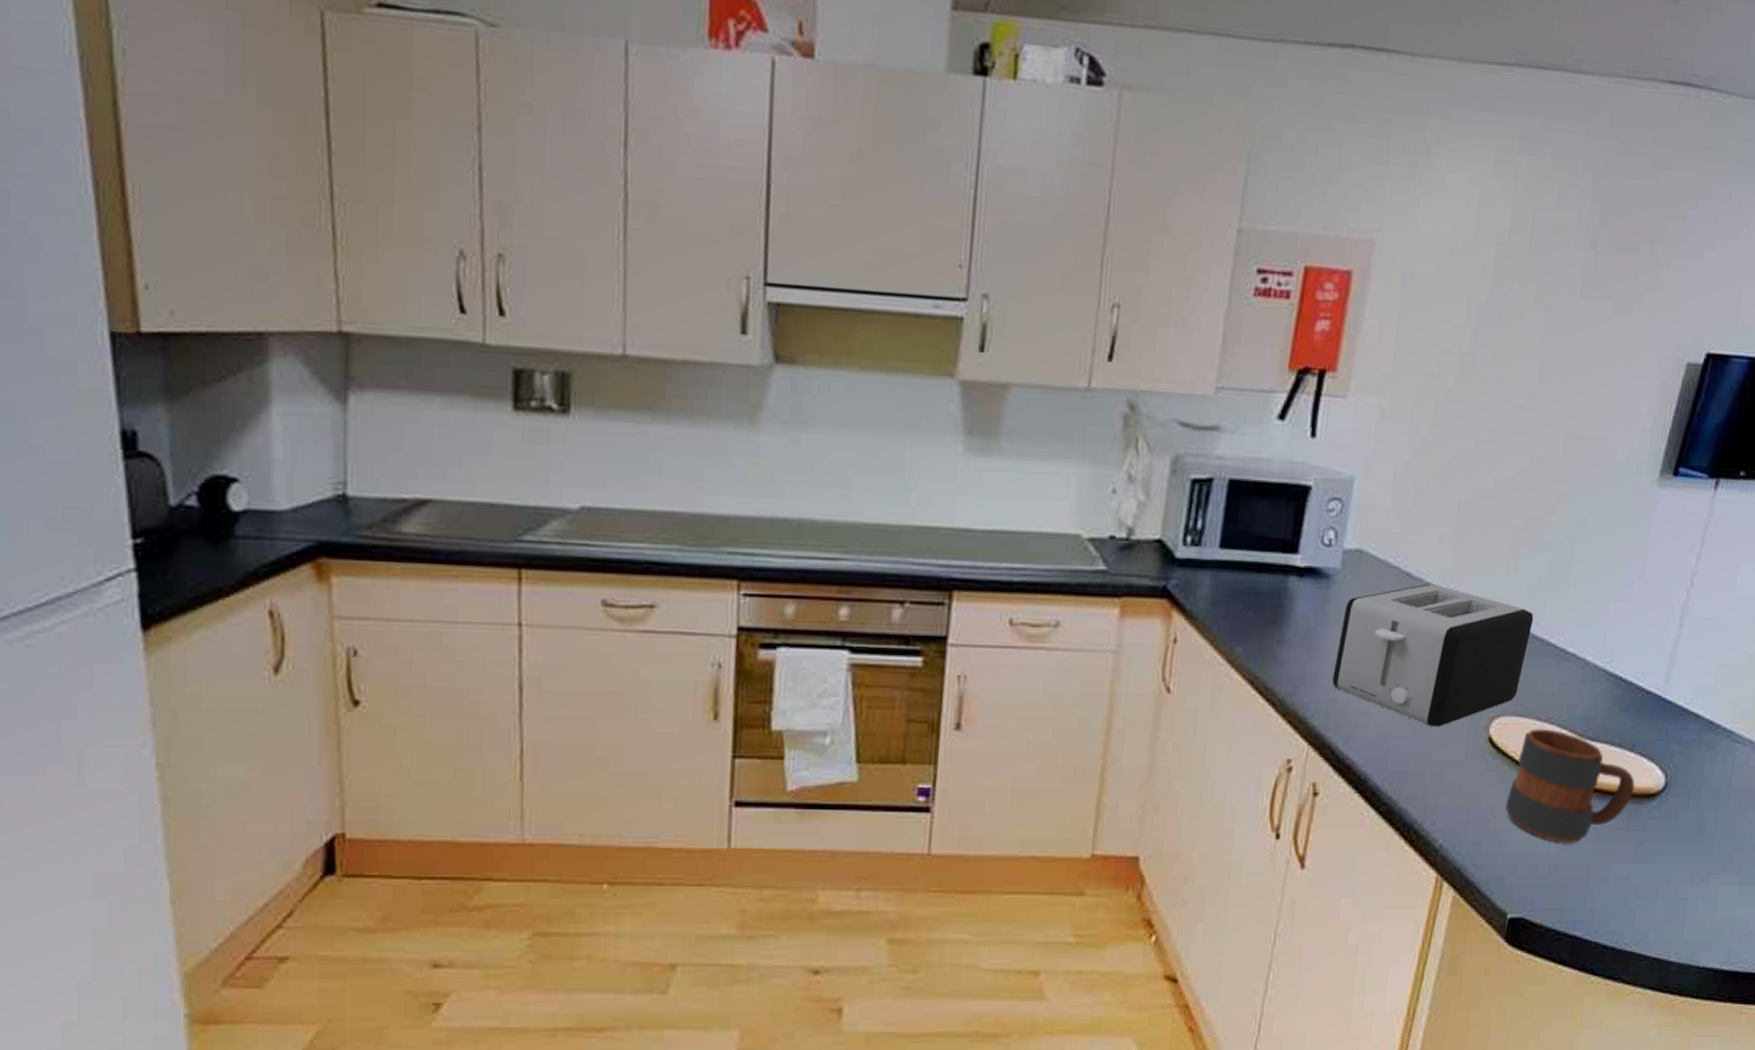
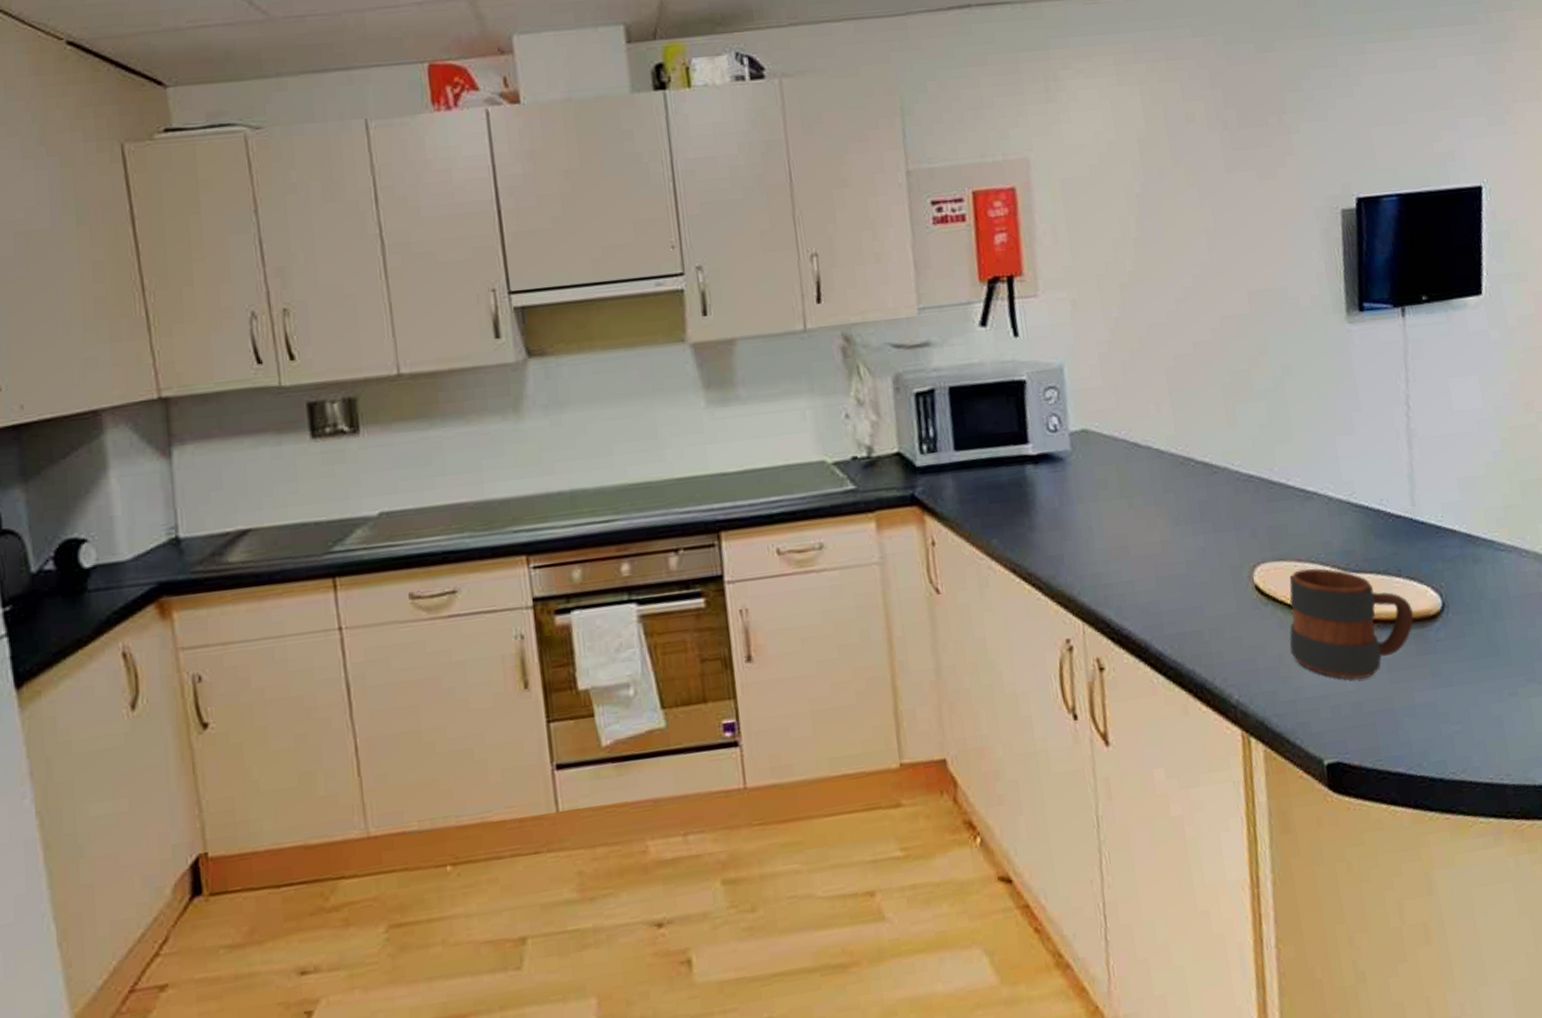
toaster: present [1332,583,1534,726] -> none [1084,449,1271,585]

